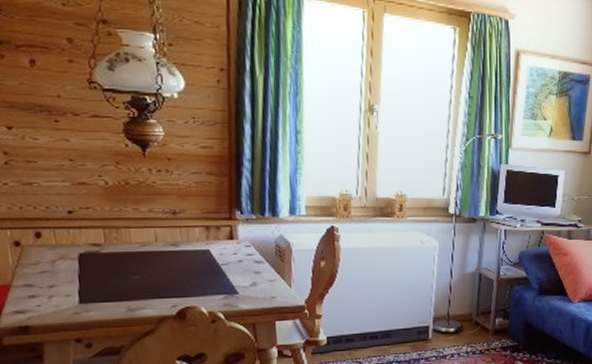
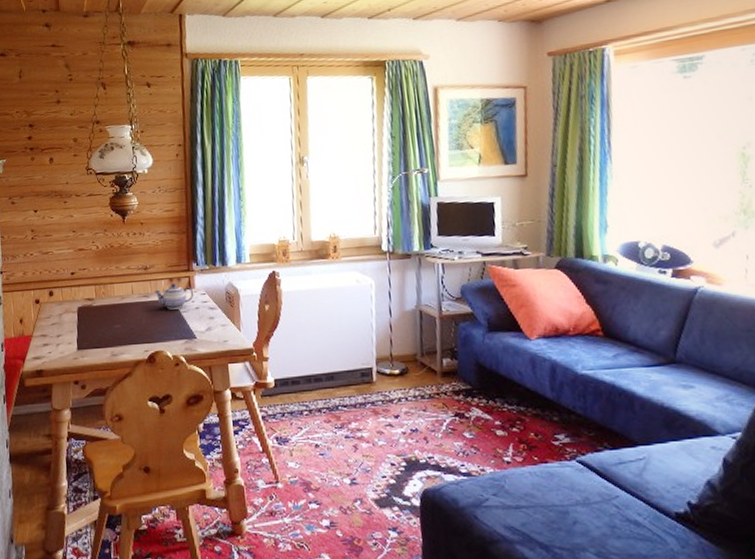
teapot: none [185,231,237,261] -> present [154,283,194,310]

